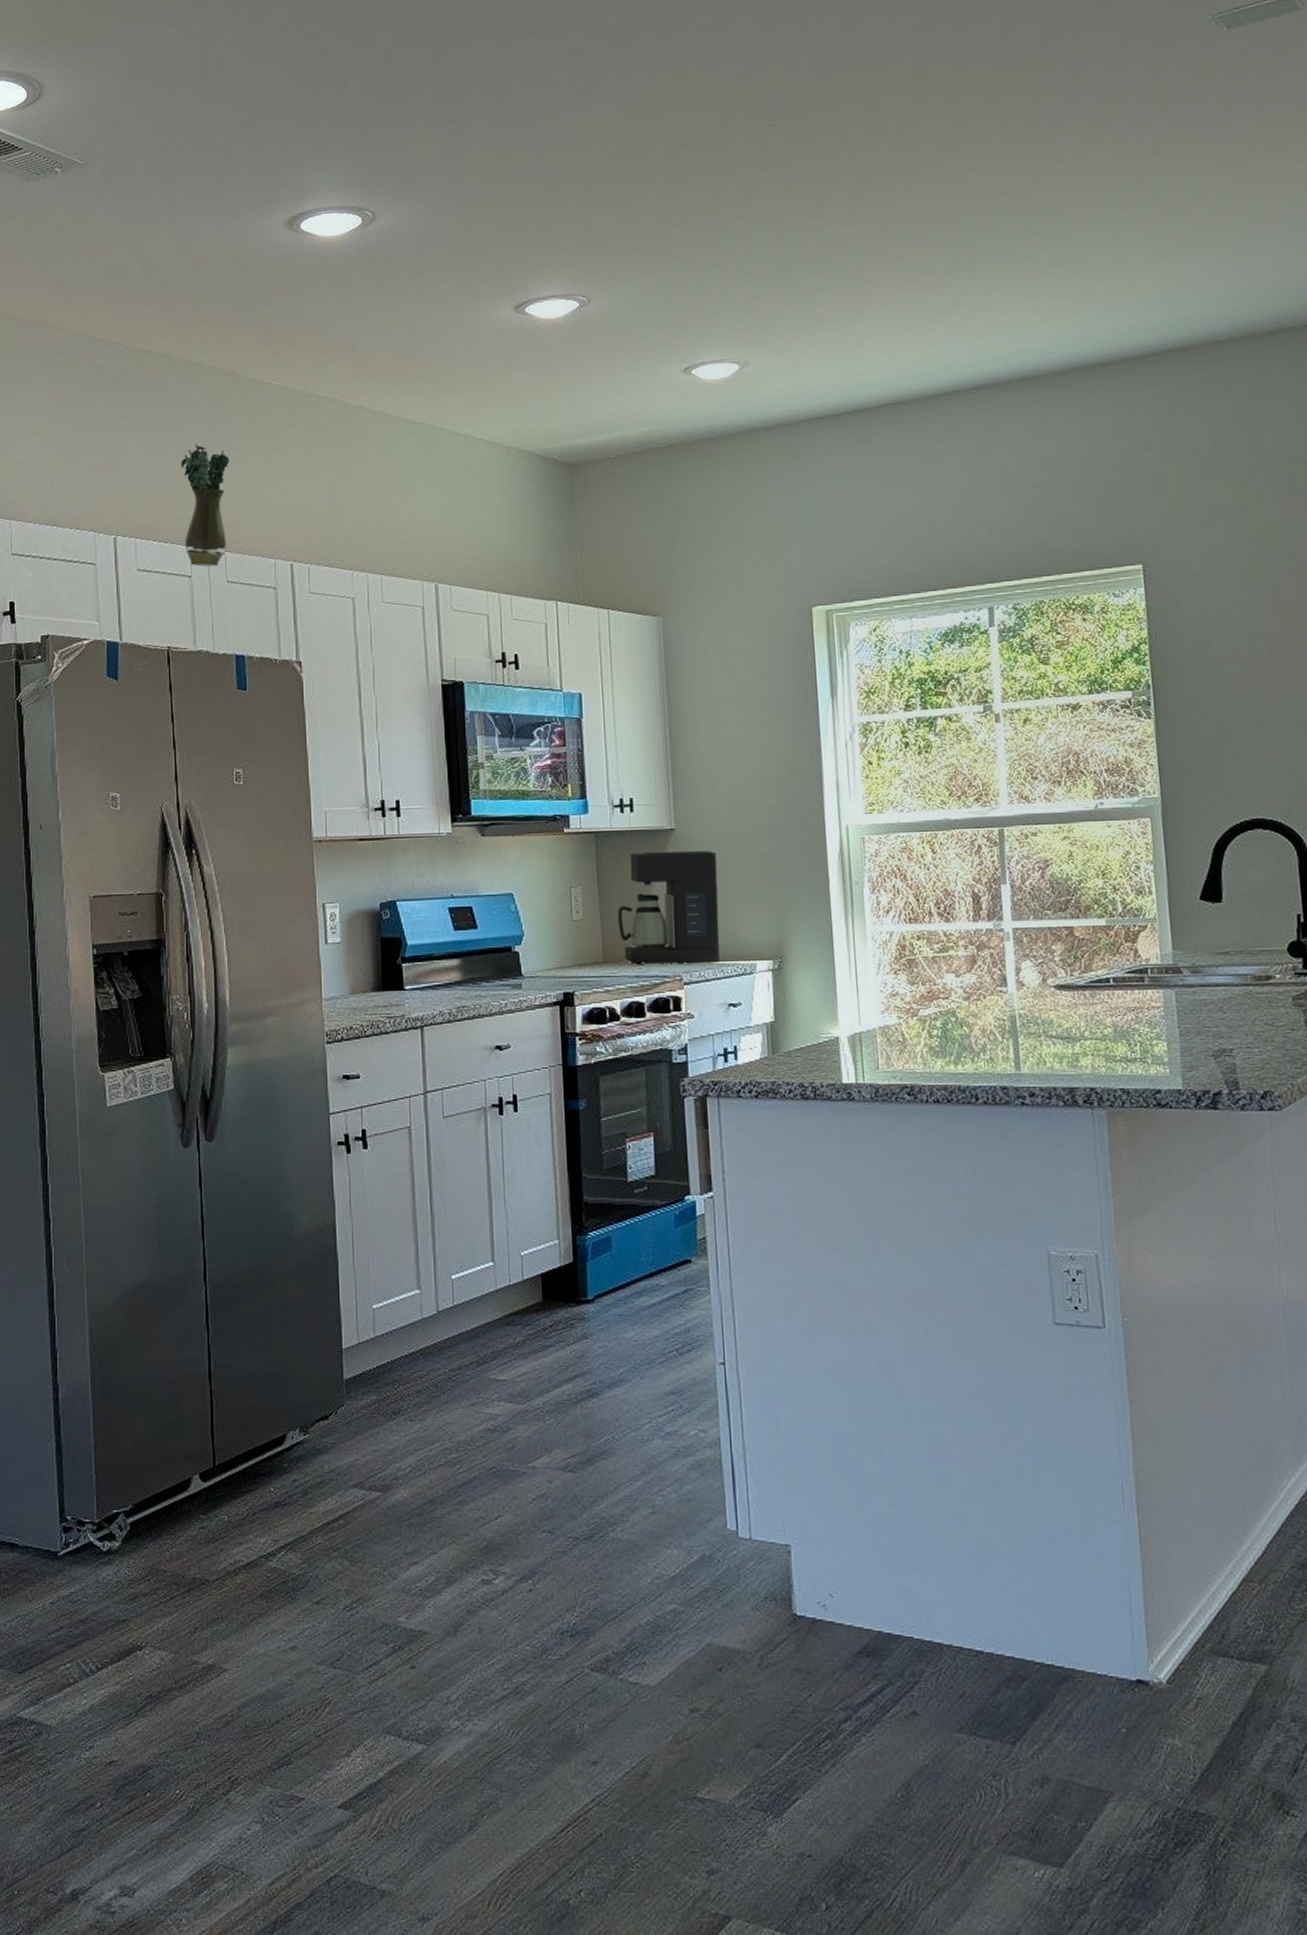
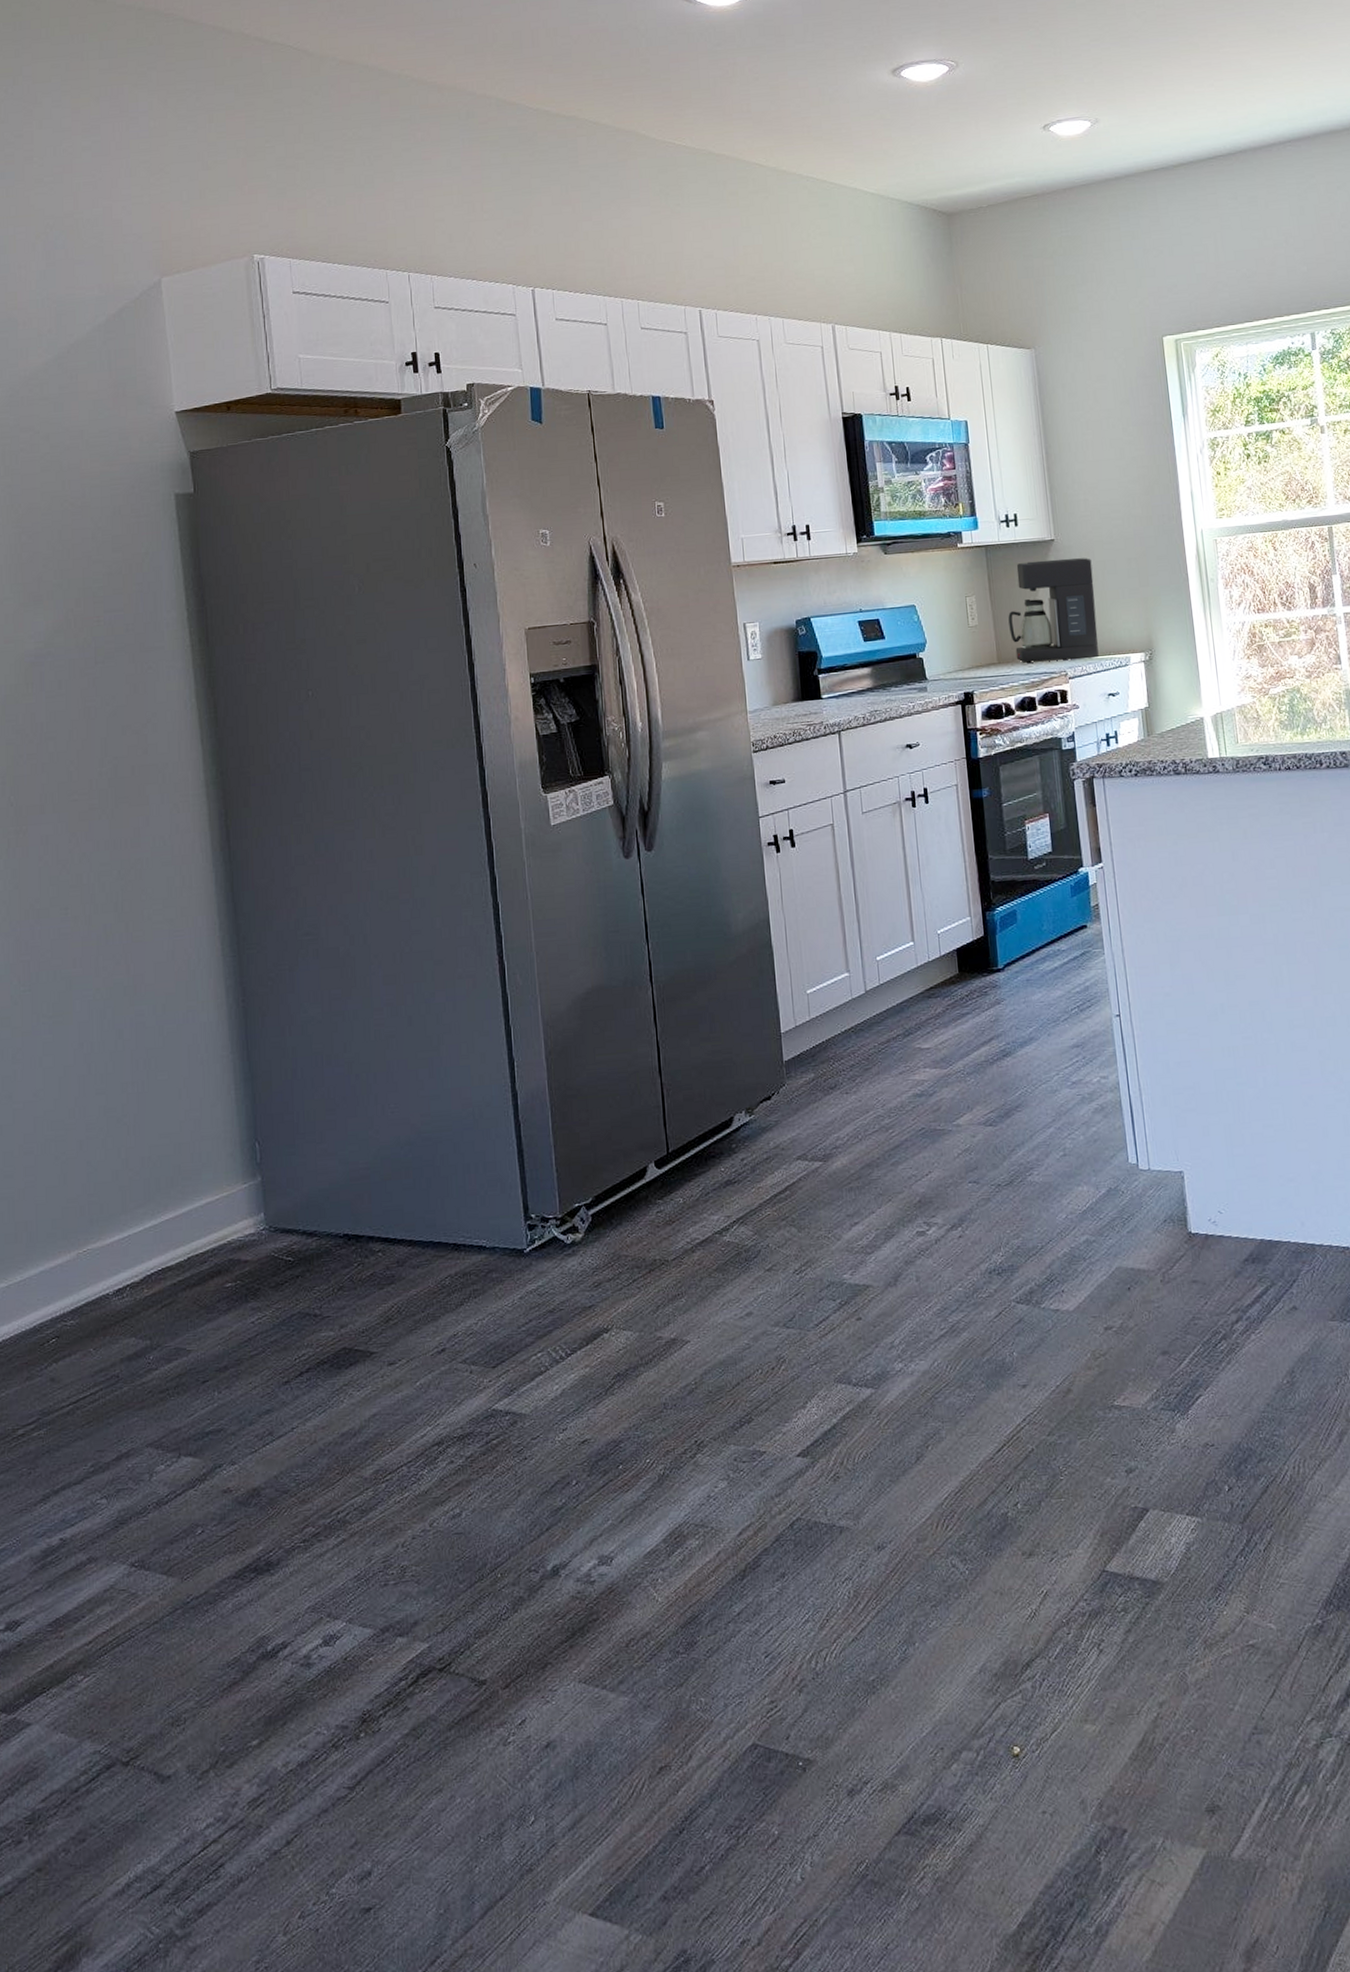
vase: present [181,443,229,567] -> none [592,199,639,315]

